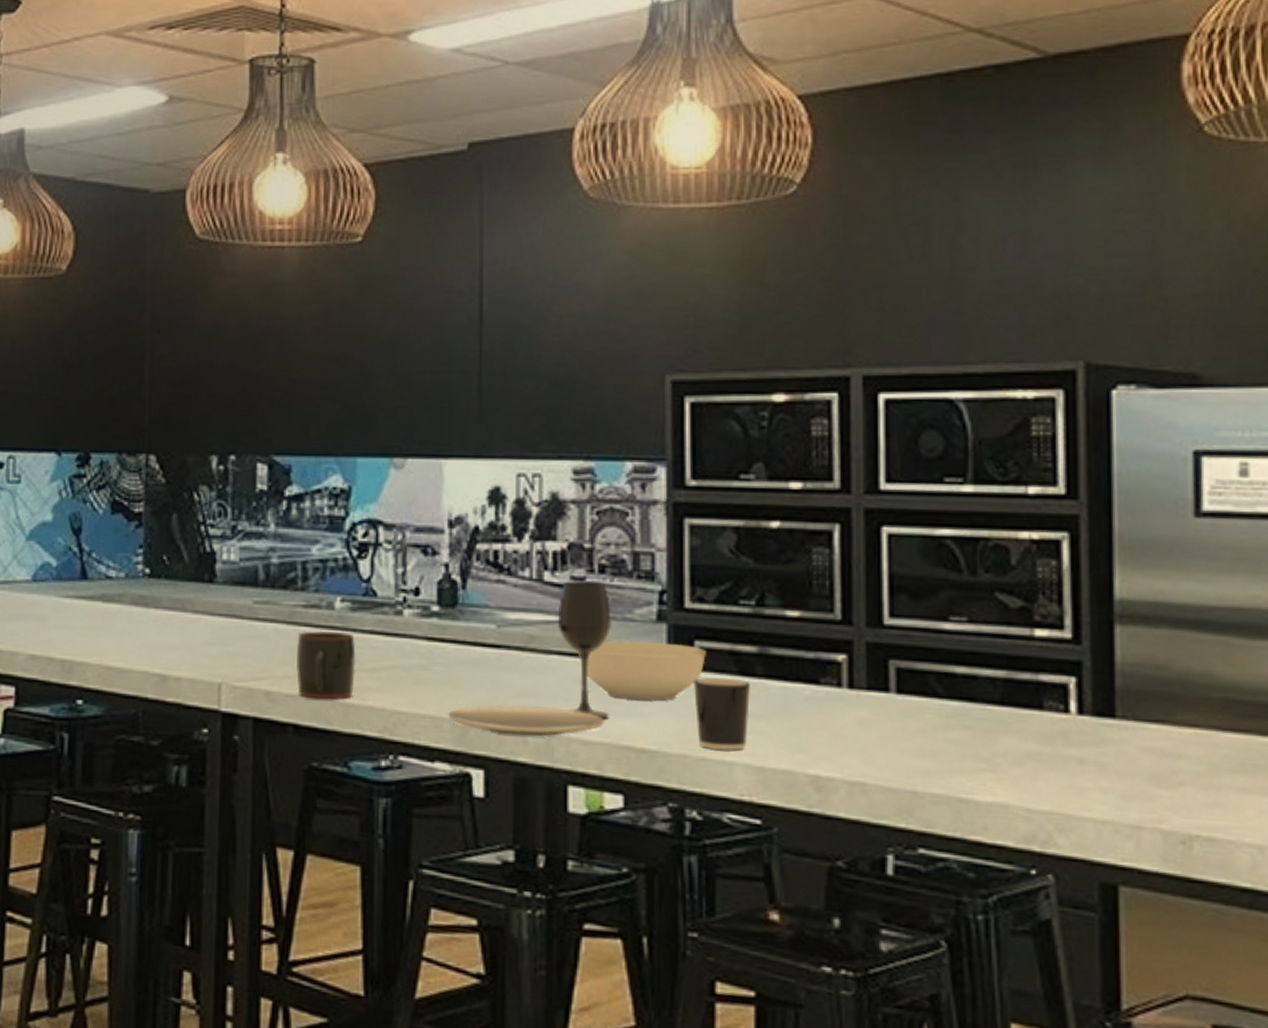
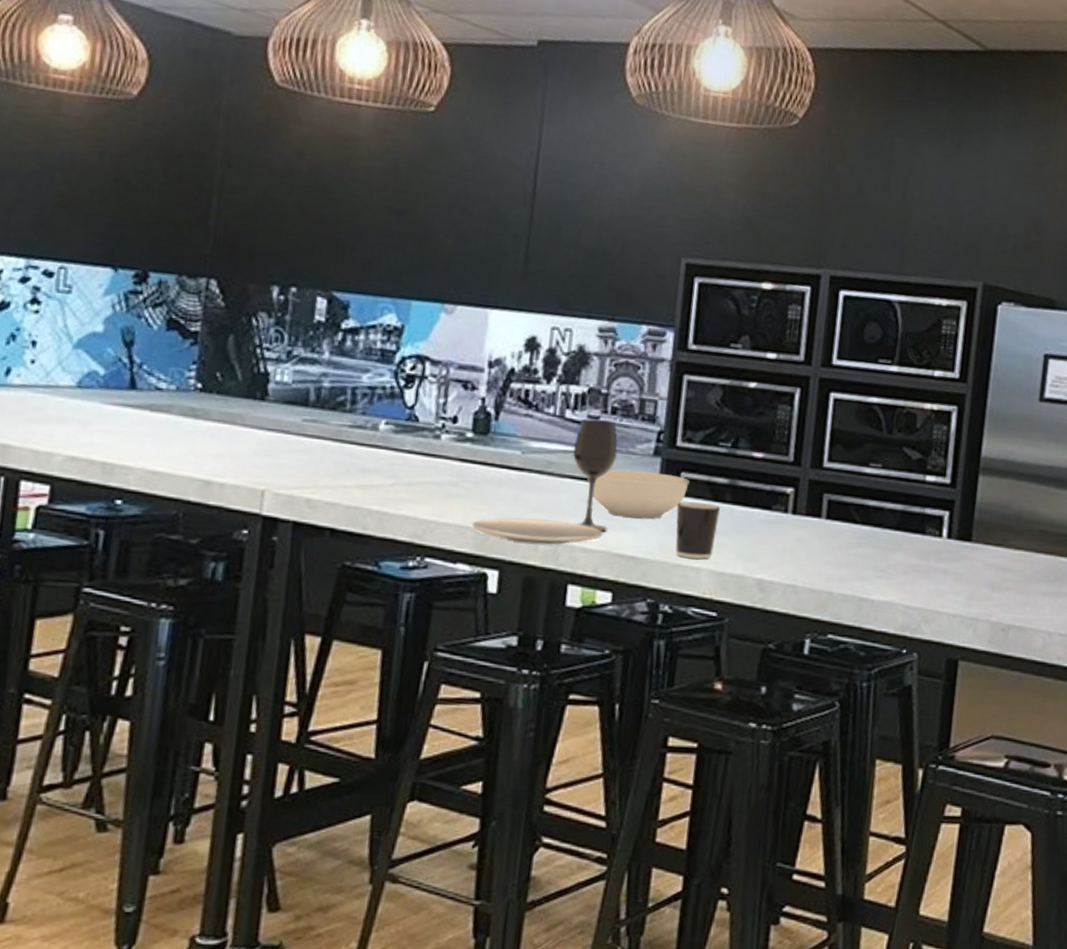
mug: present [296,630,356,699] -> none [337,448,395,508]

